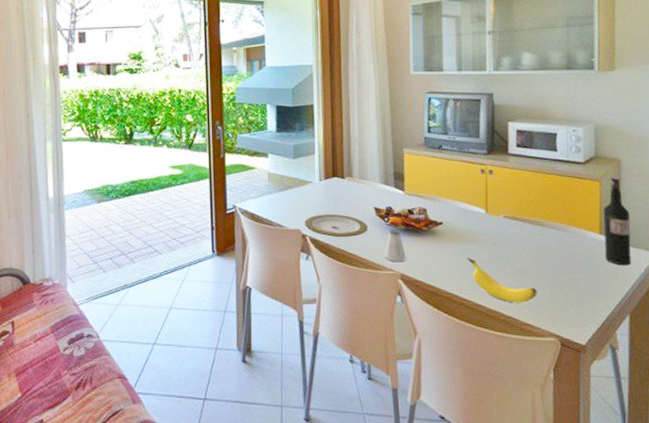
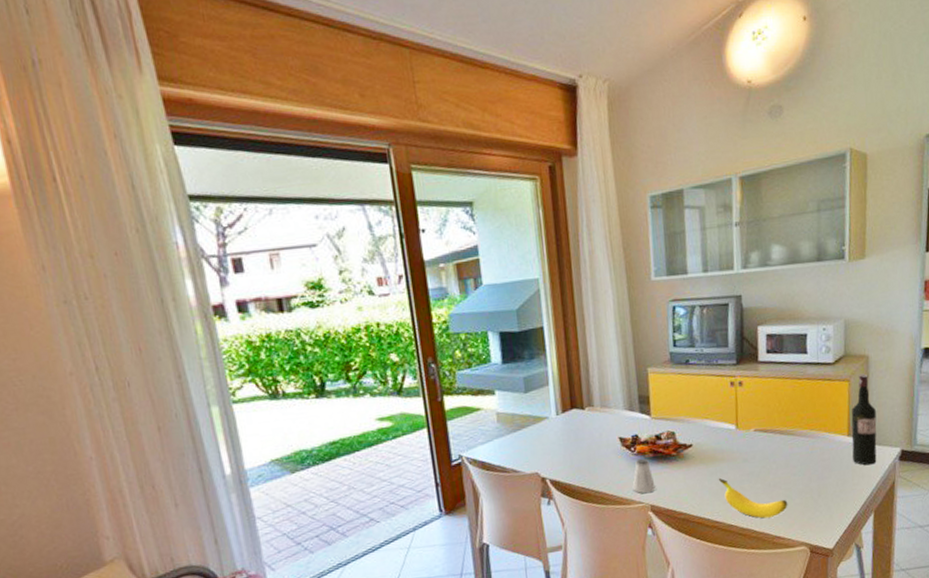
plate: present [305,214,368,237] -> none [543,449,613,476]

